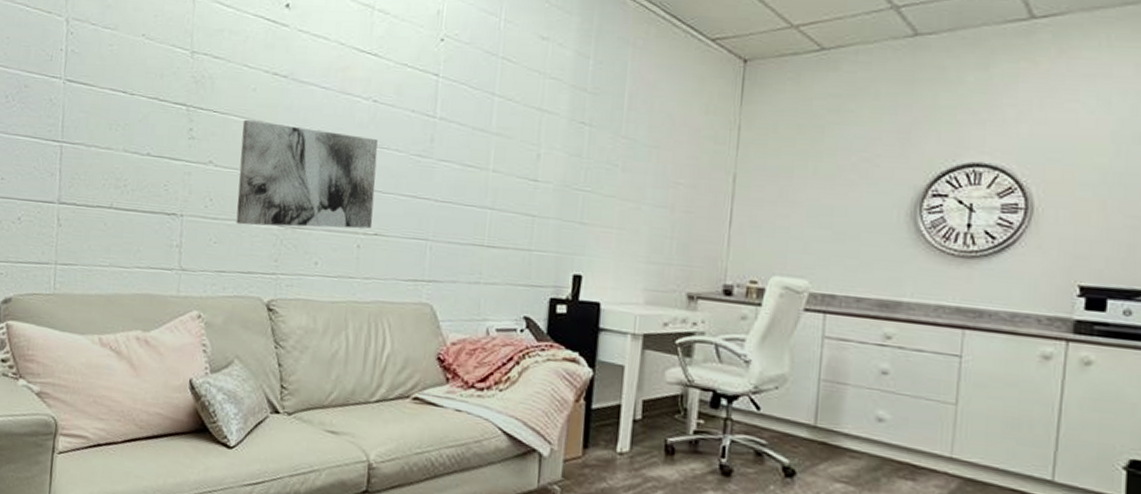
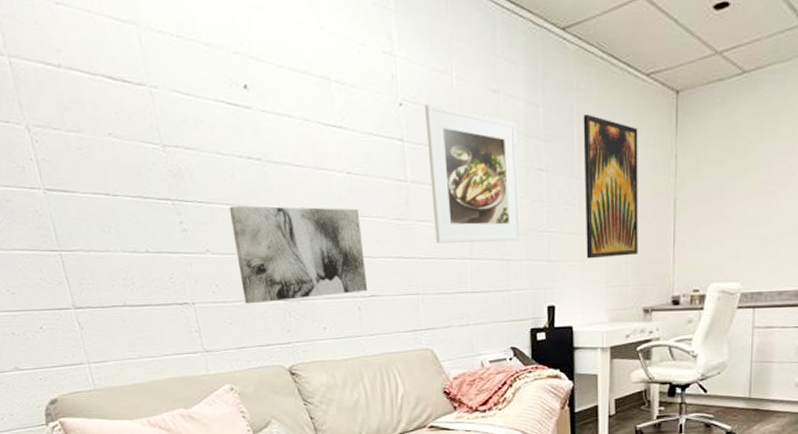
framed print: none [456,42,562,197] -> present [425,103,521,243]
wall art: none [625,71,697,231] -> present [583,113,638,259]

